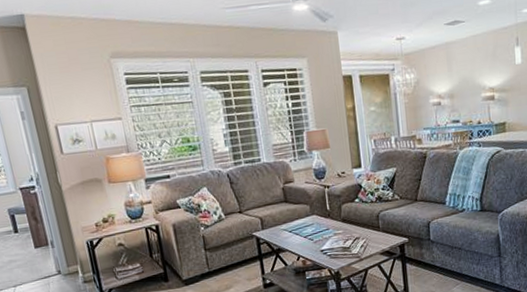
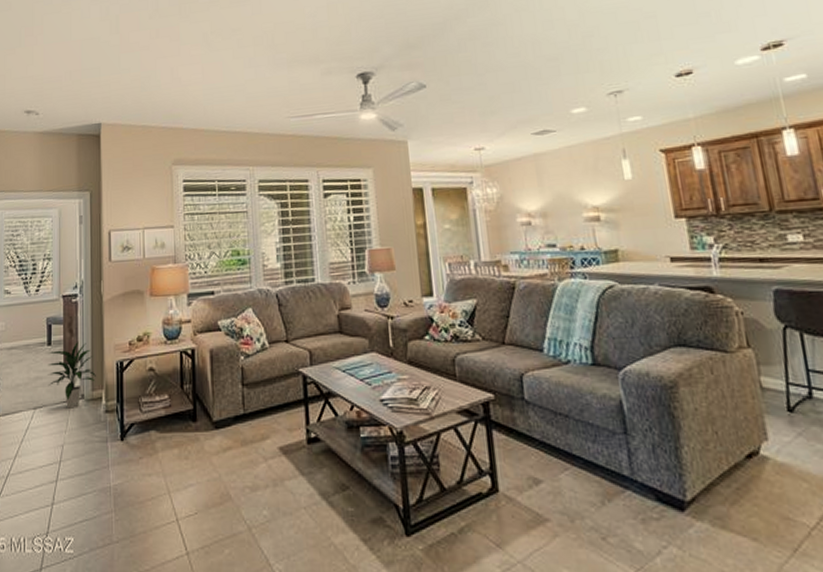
indoor plant: none [17,226,69,283] -> present [48,341,96,409]

